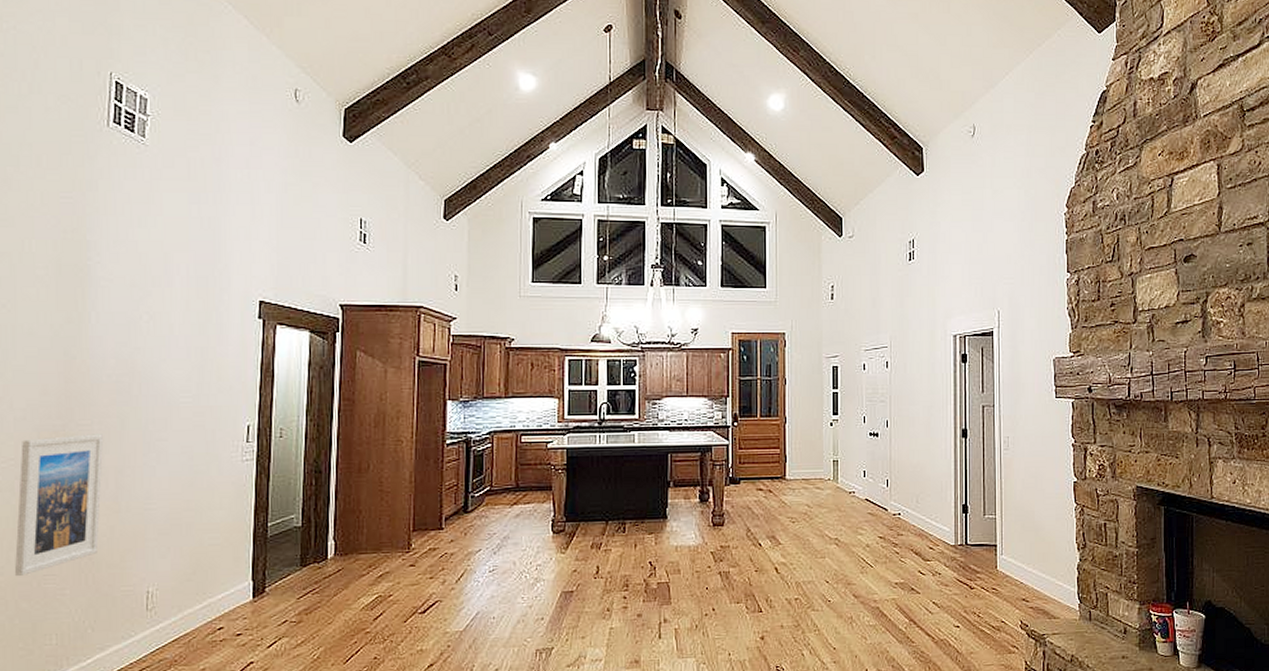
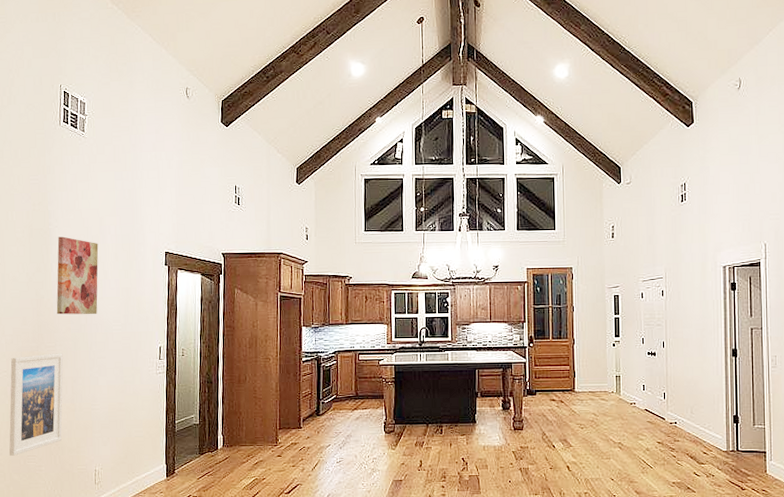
wall art: none [95,276,162,383] -> present [56,236,99,315]

